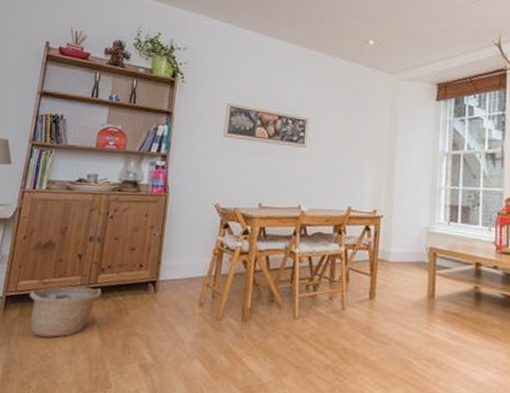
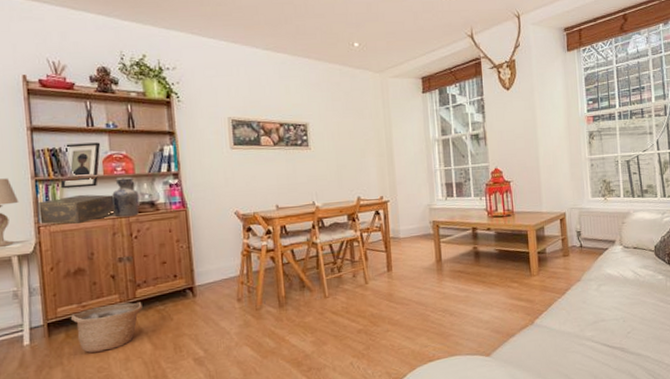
decorative box: none [26,164,99,195] -> present [38,194,115,225]
picture frame: none [53,112,100,158] -> present [60,142,101,189]
ceramic jug: none [96,152,125,196] -> present [111,176,140,219]

